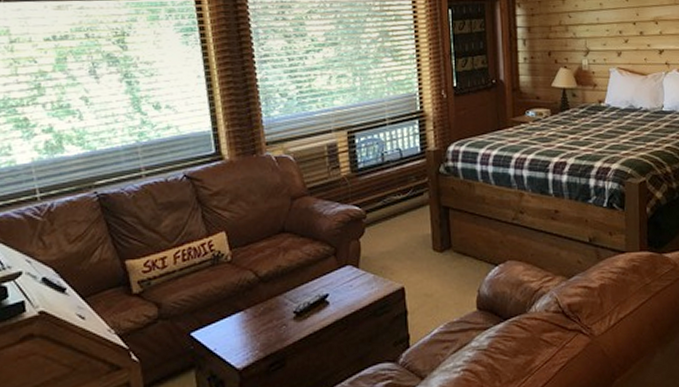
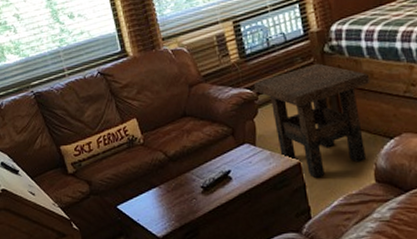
side table: none [362,184,482,304] -> present [253,63,370,178]

